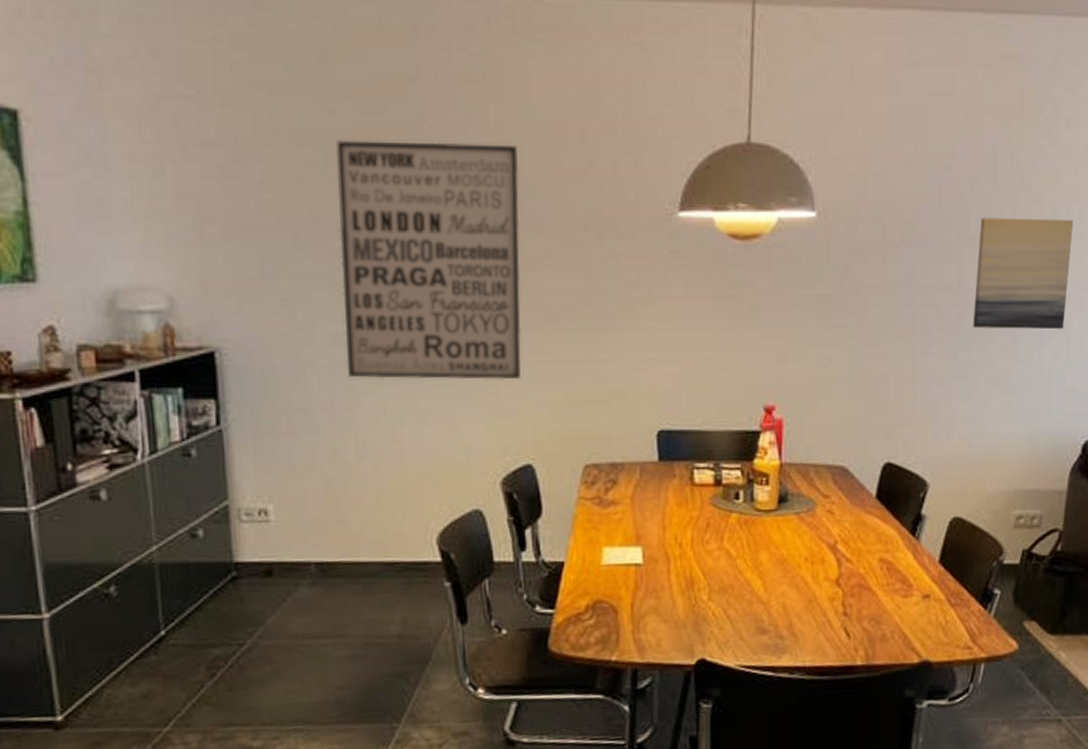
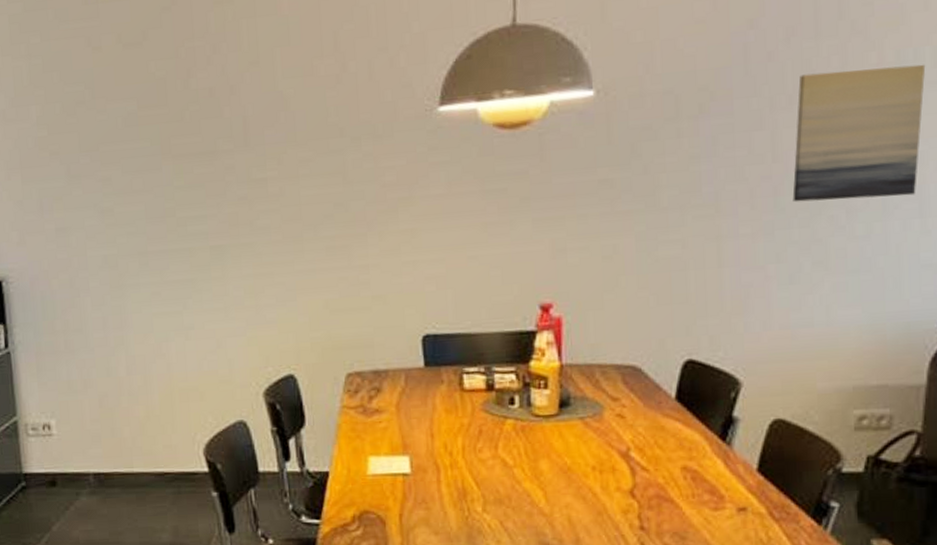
wall art: present [336,140,522,380] -> none [101,59,280,298]

